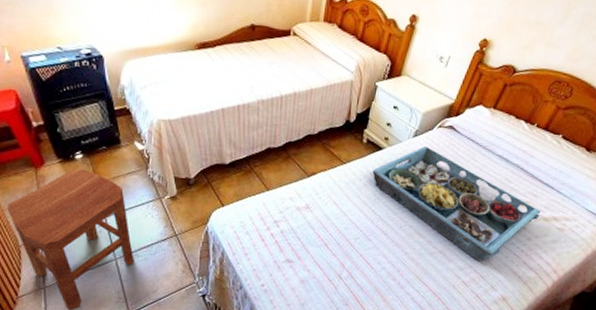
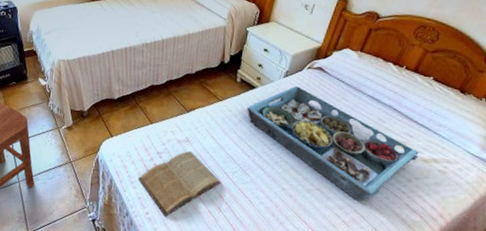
book: none [253,219,343,287] -> present [138,151,221,217]

